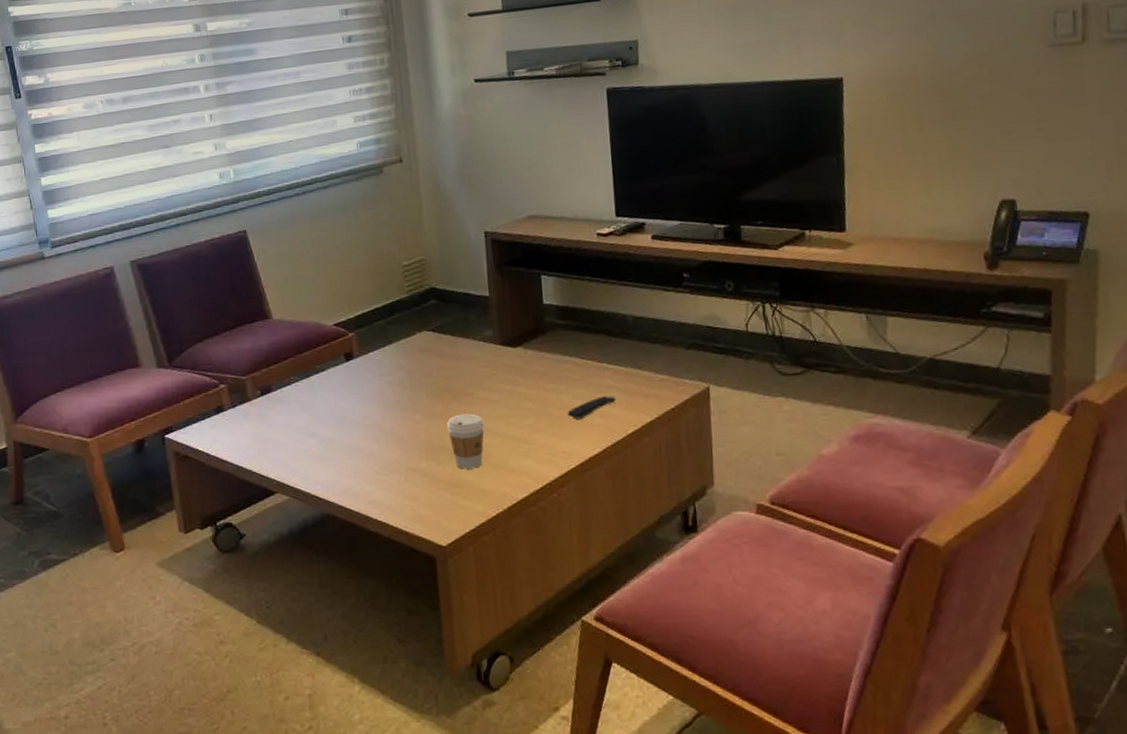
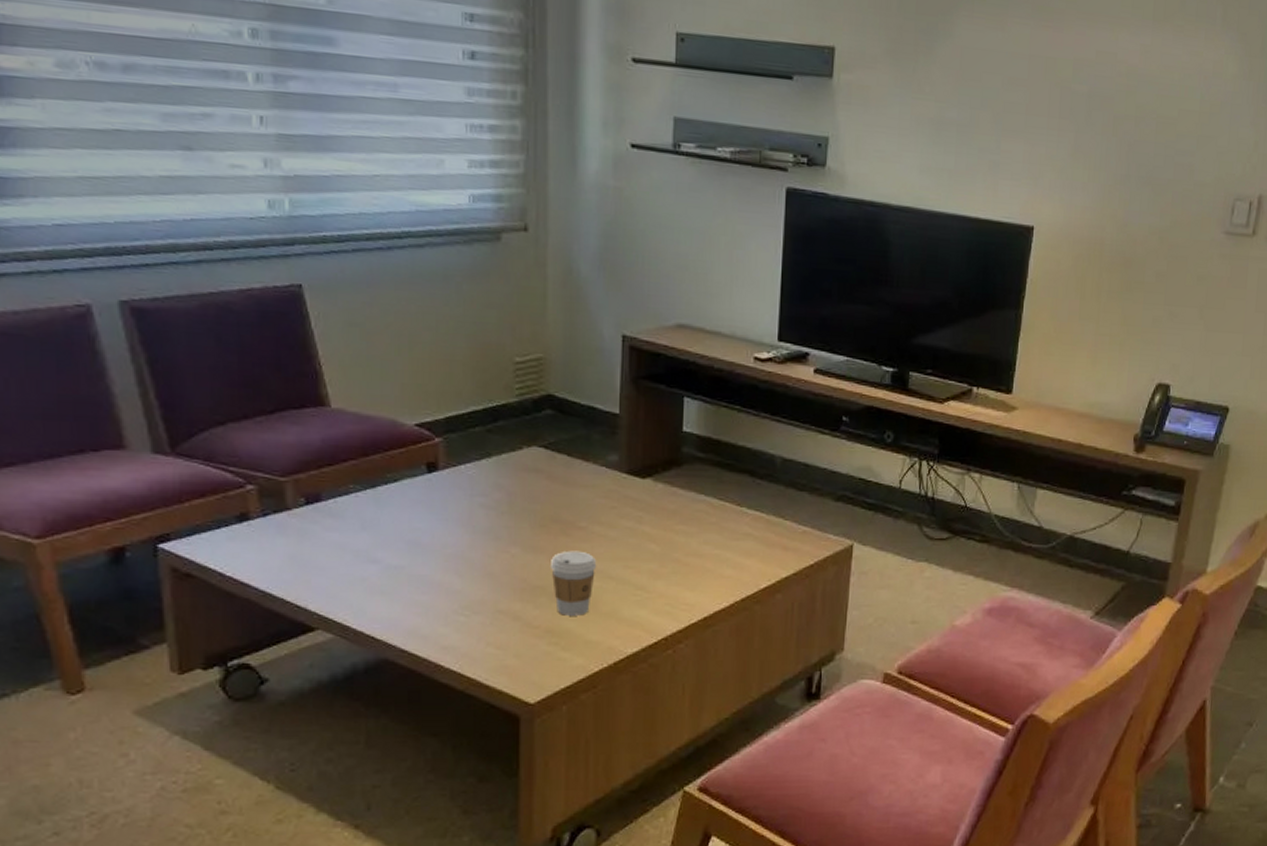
remote control: present [567,396,616,420] -> none [695,544,752,569]

